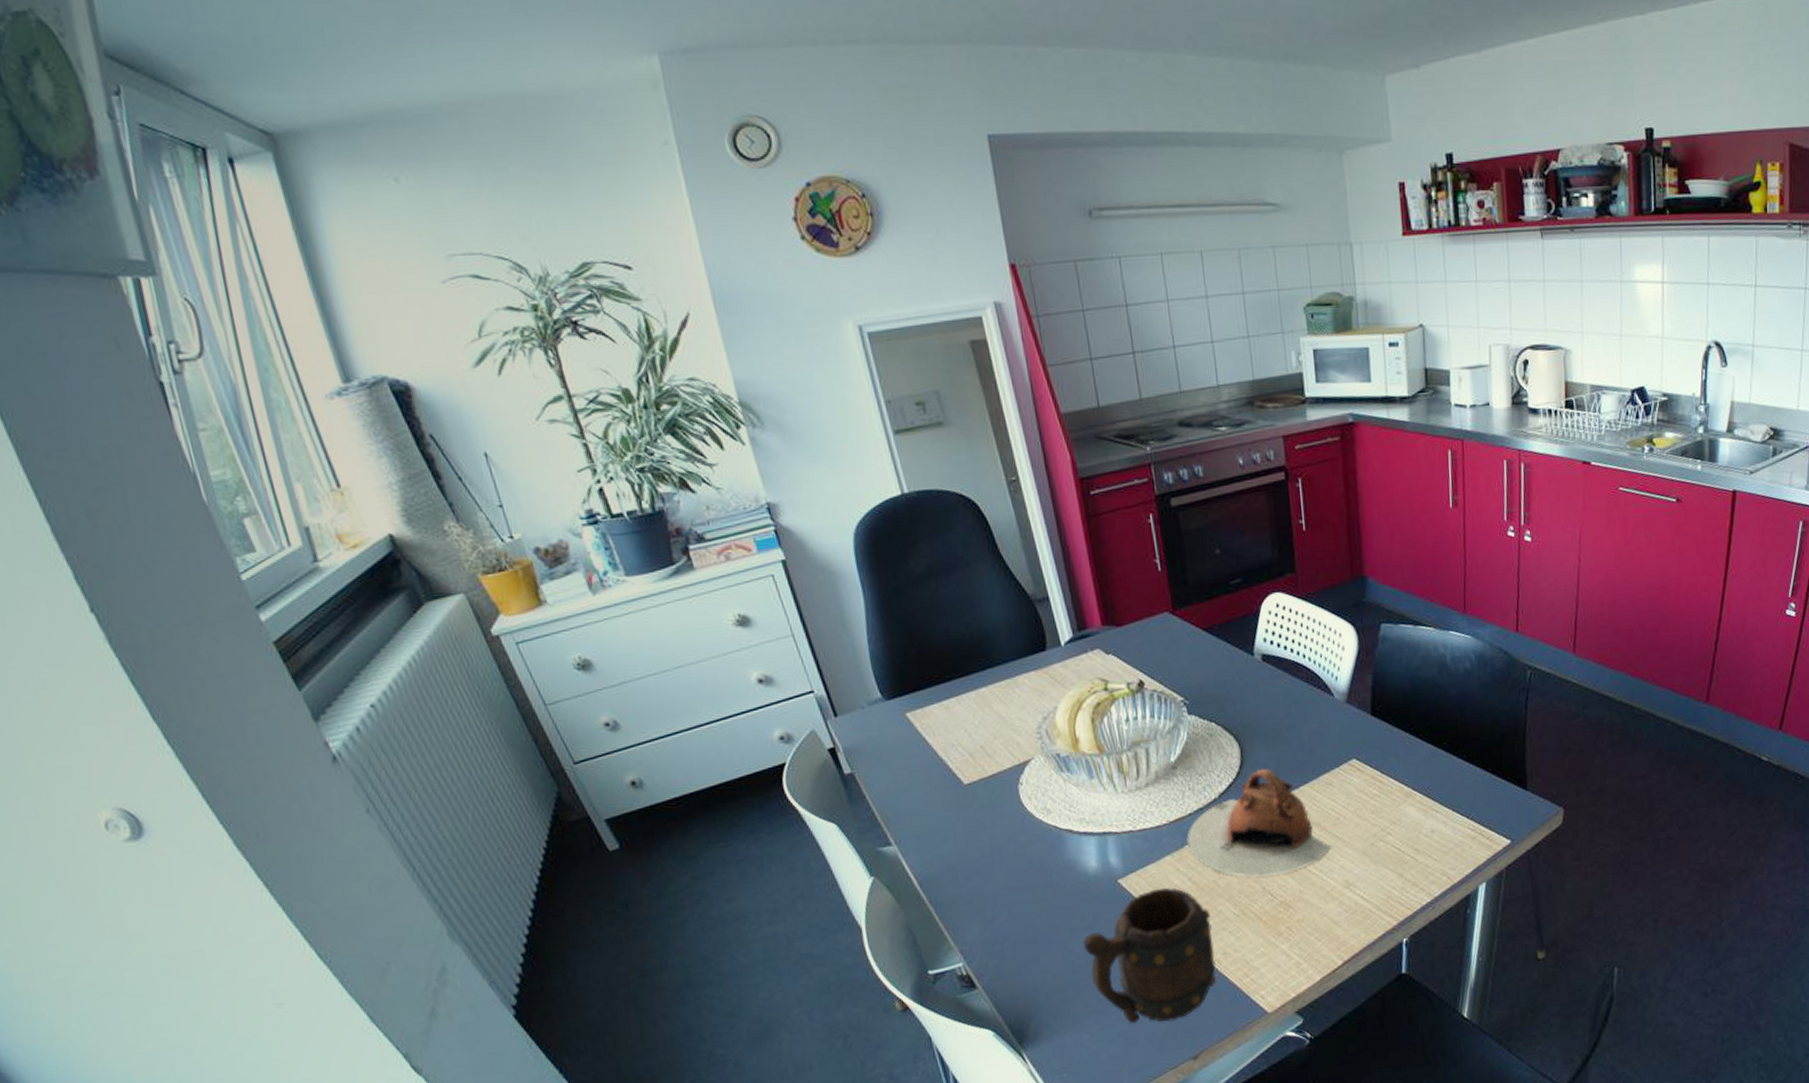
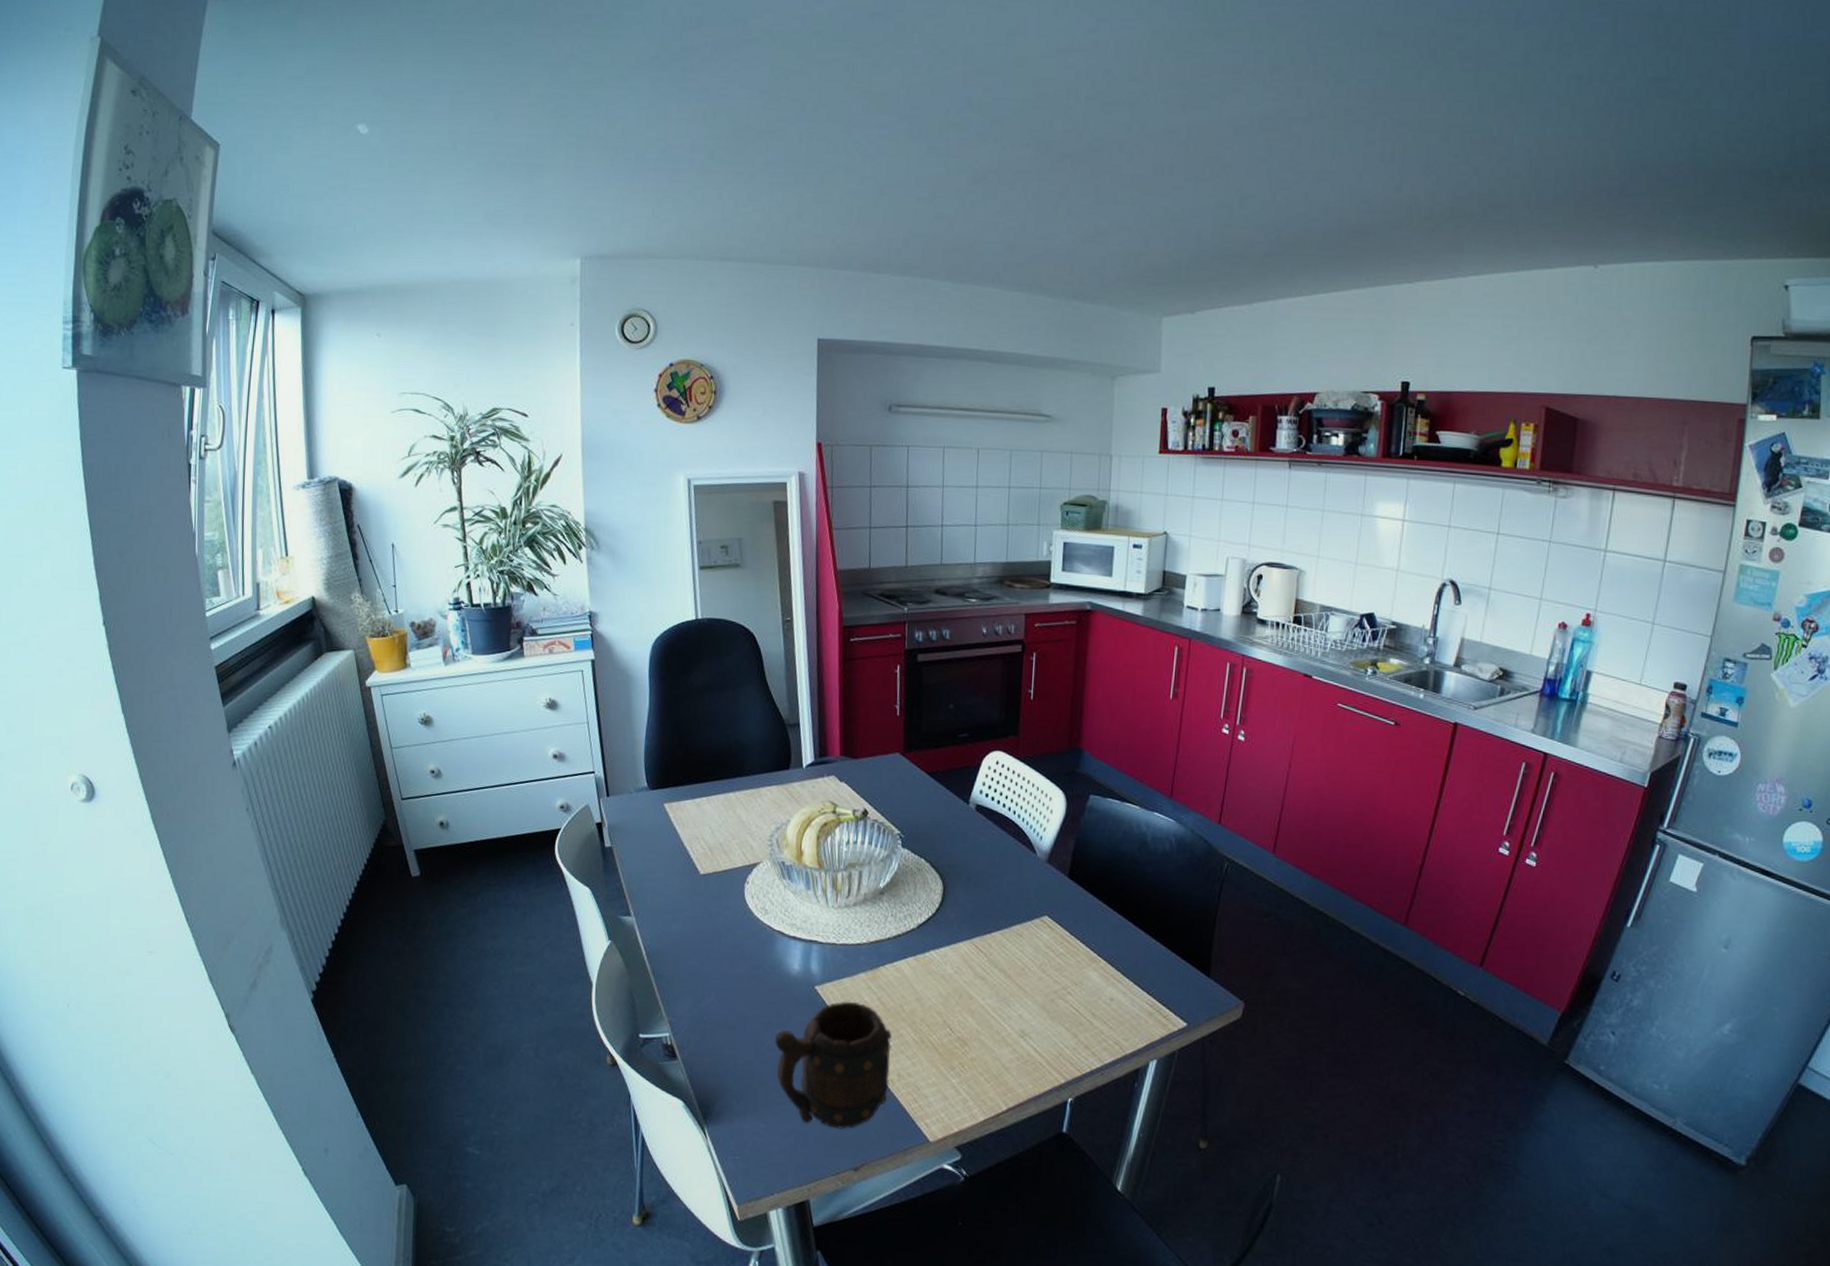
teapot: present [1186,768,1332,878] -> none [882,909,1014,1012]

